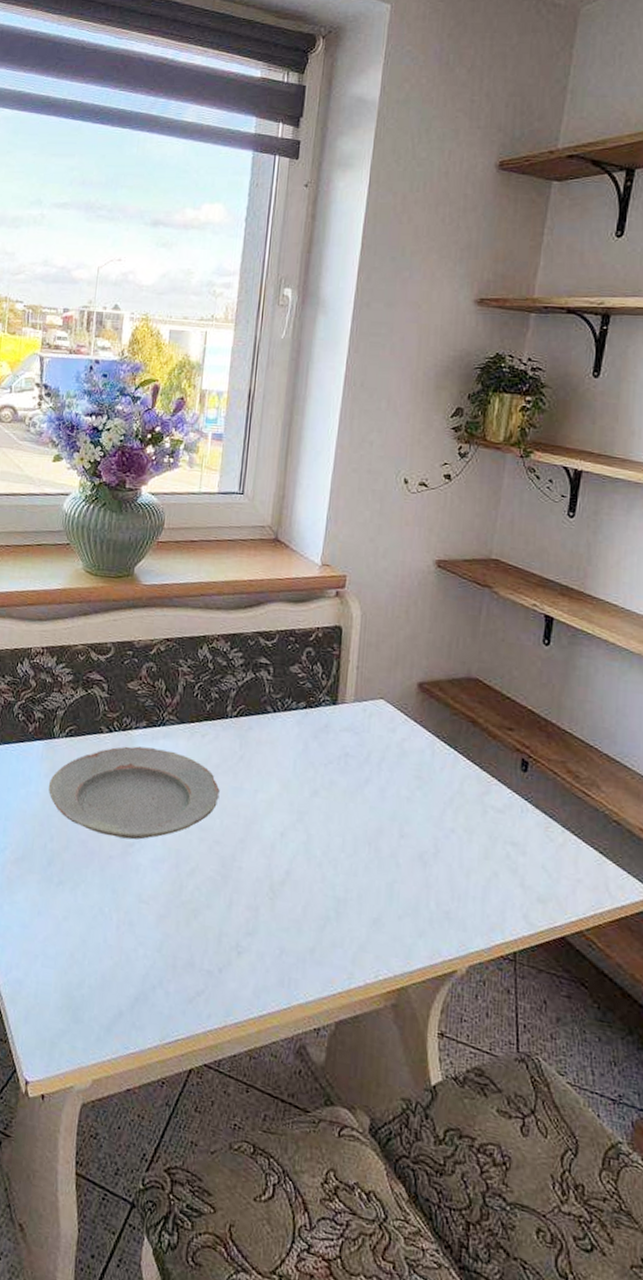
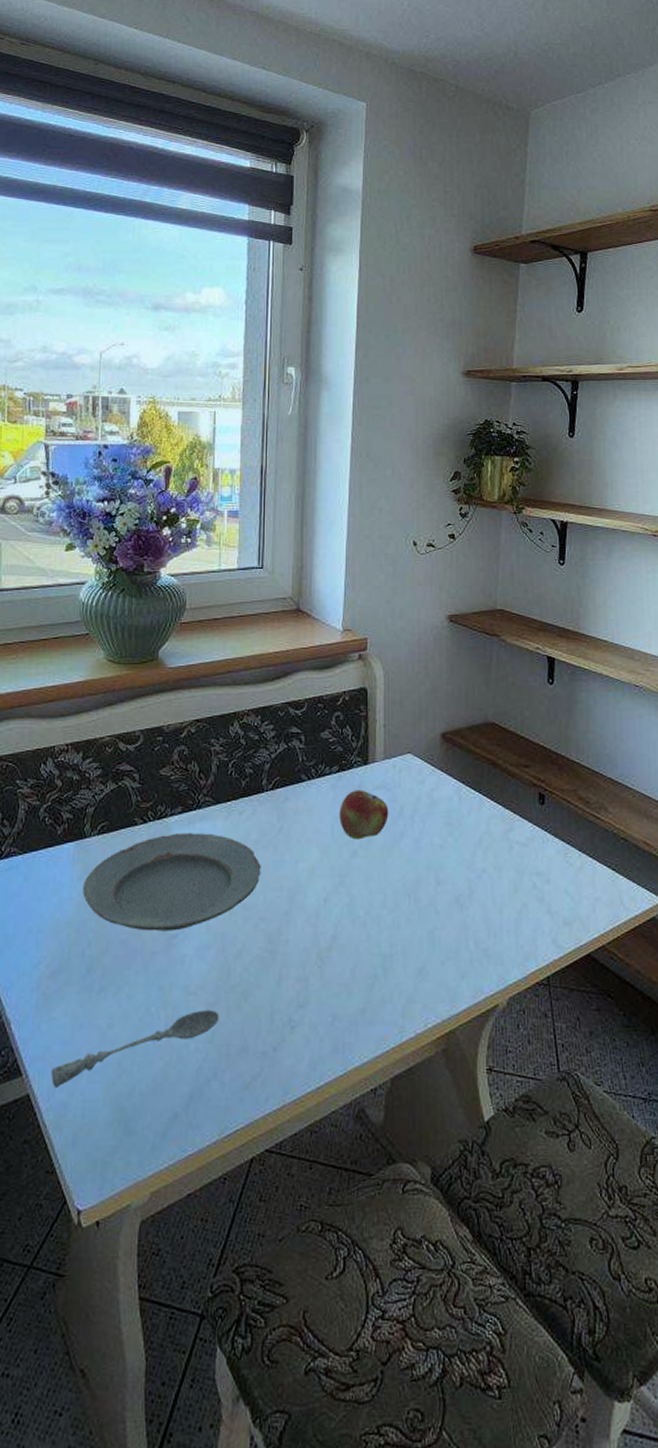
soupspoon: none [9,919,169,967] -> present [50,1009,219,1089]
fruit: none [303,728,355,780] -> present [339,790,389,840]

